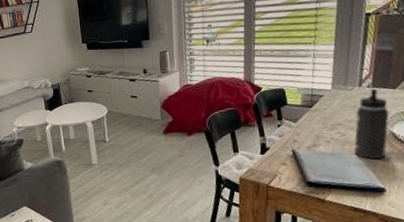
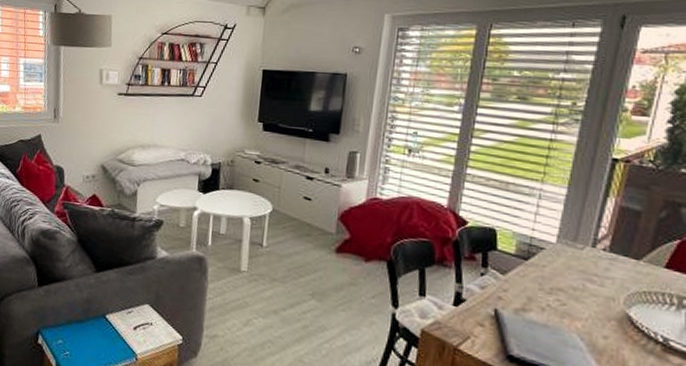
thermos bottle: present [354,88,390,159] -> none [575,253,627,346]

